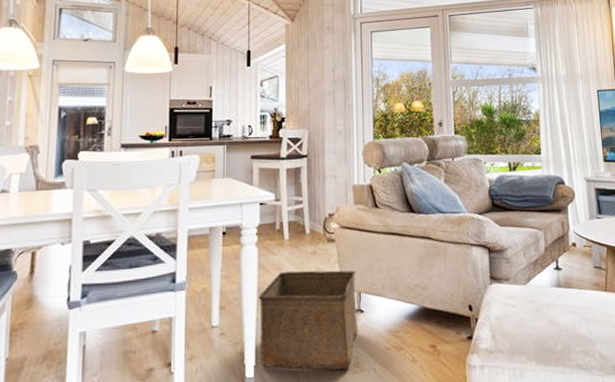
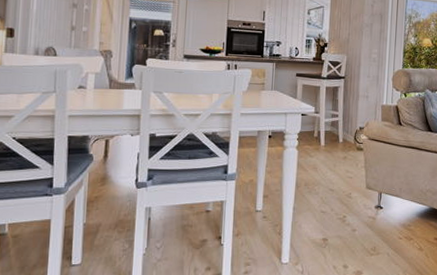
storage bin: present [258,270,359,371] -> none [295,171,379,252]

